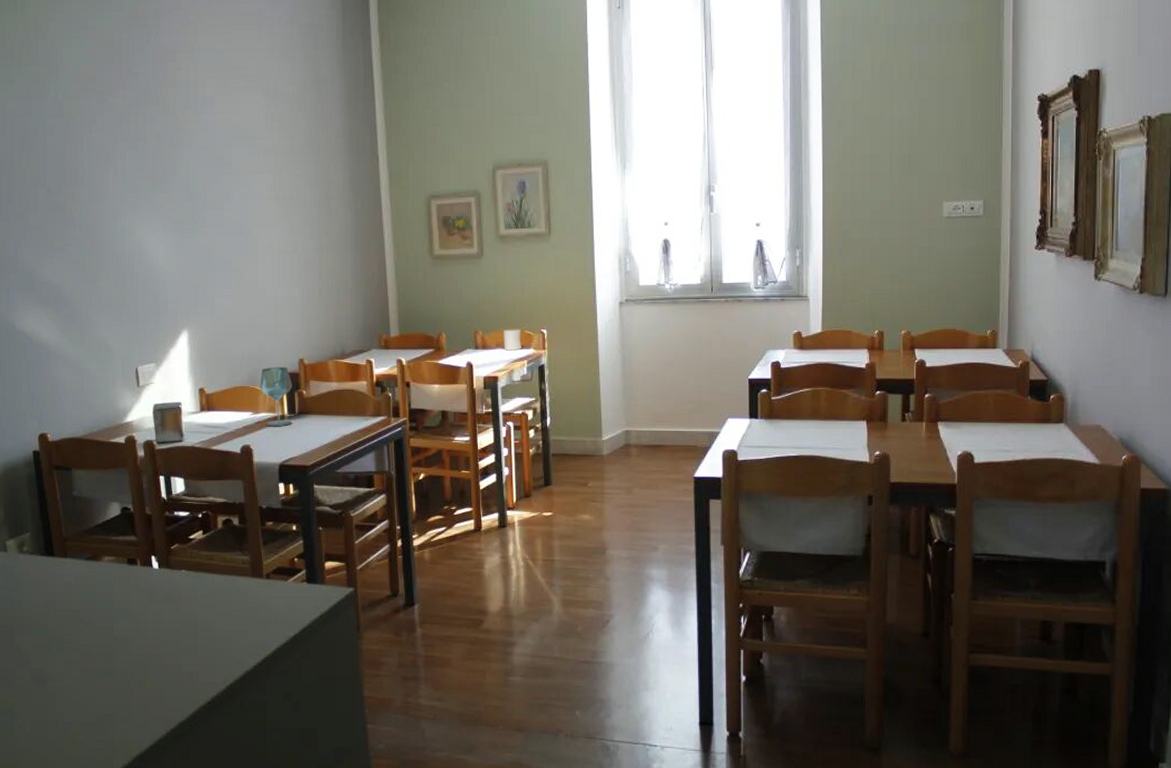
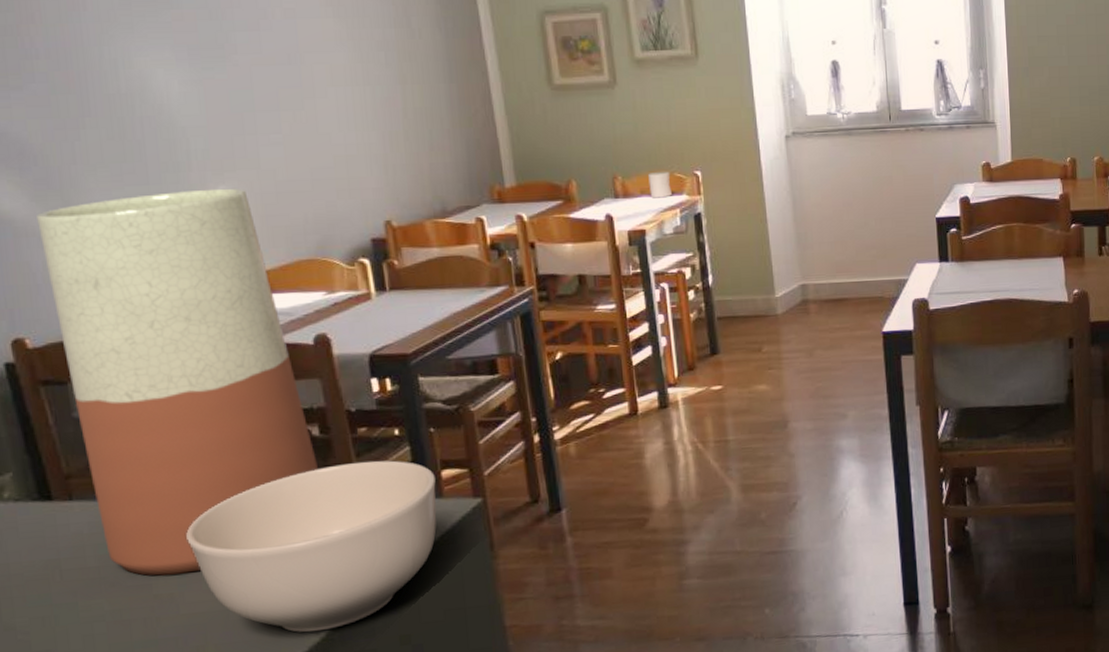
vase: none [63,328,235,623] -> present [37,188,318,576]
bowl: none [140,549,320,681] -> present [186,460,437,633]
wine glass: present [260,367,293,427] -> none [333,231,382,309]

